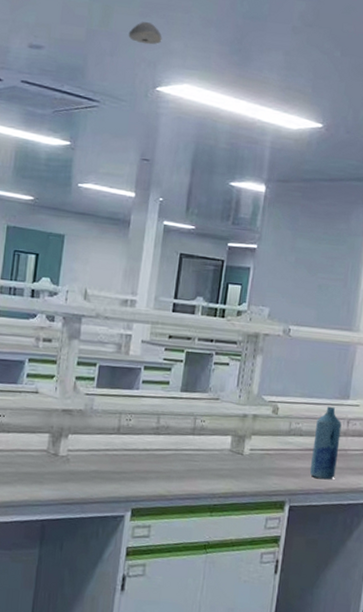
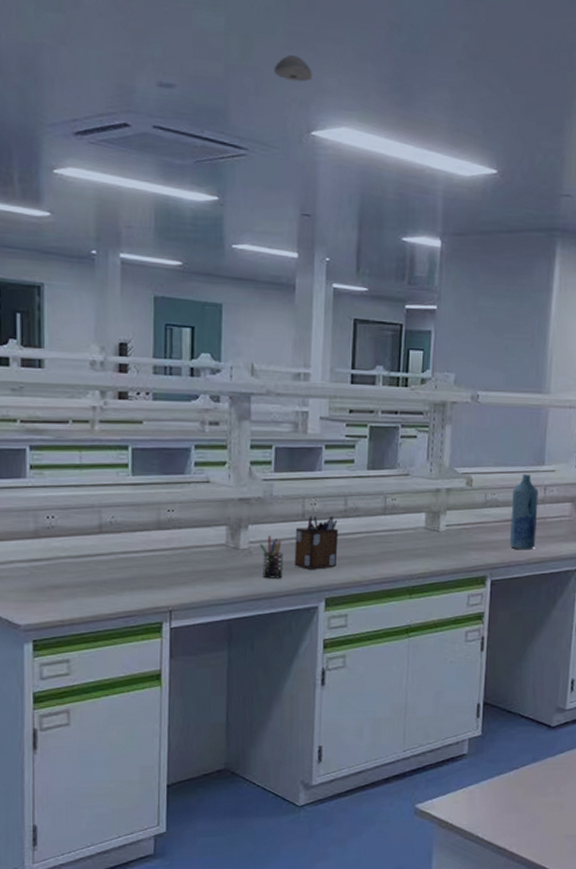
pen holder: none [76,445,98,486] -> present [259,535,284,579]
desk organizer: none [106,430,150,481] -> present [294,515,339,570]

